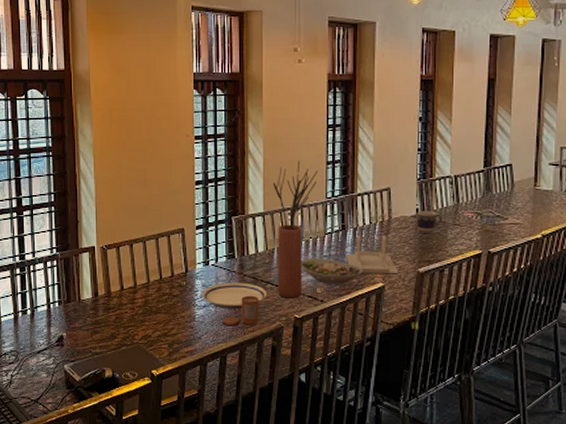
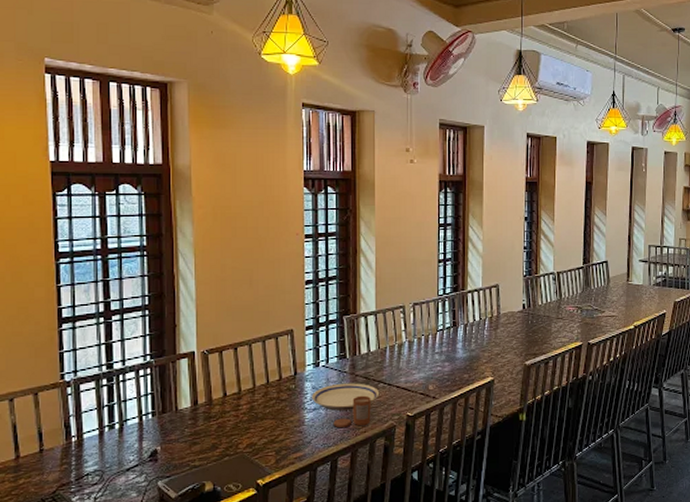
vase: present [272,161,318,299] -> none [385,259,430,397]
salad: present [301,258,363,285] -> none [413,355,473,381]
napkin holder: present [346,234,399,275] -> none [457,330,507,369]
cup: present [416,211,442,234] -> none [523,306,546,329]

